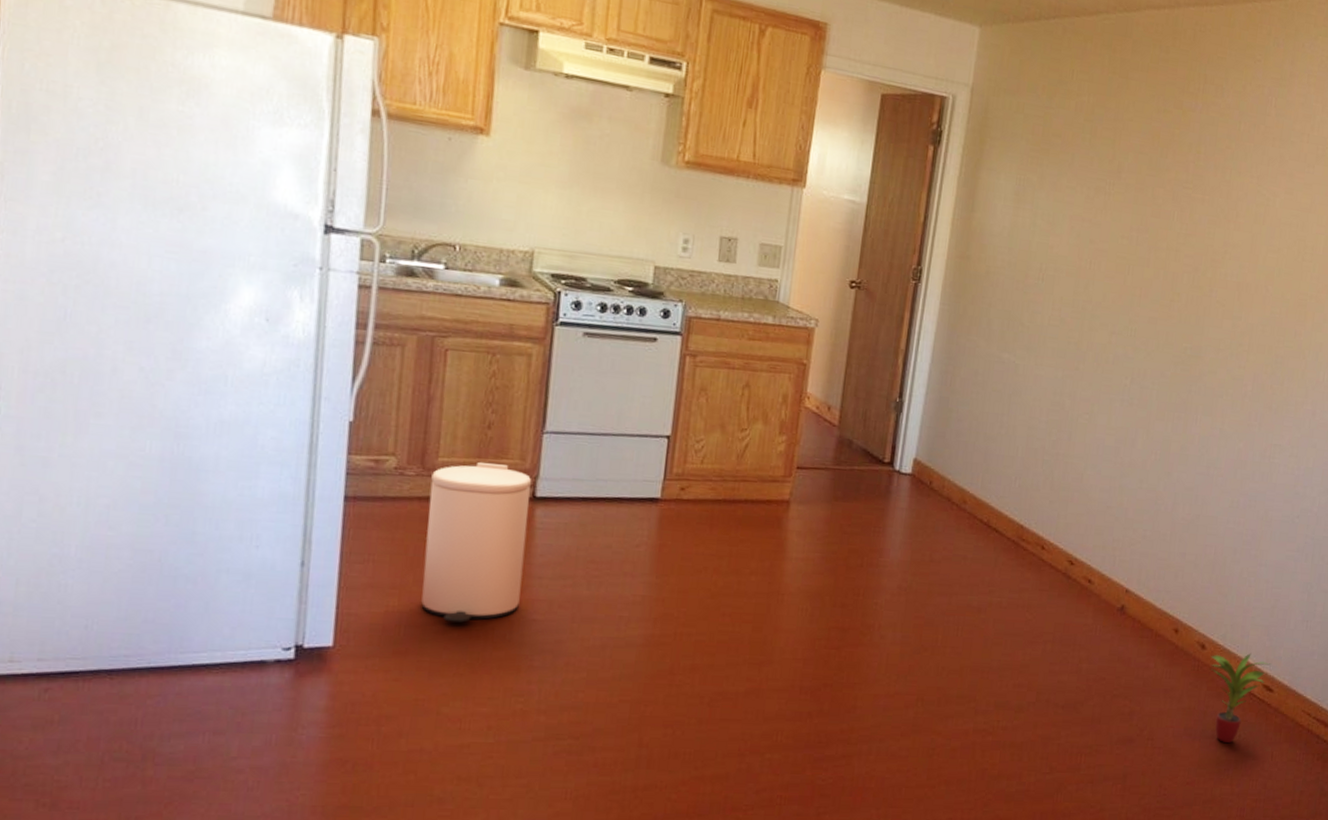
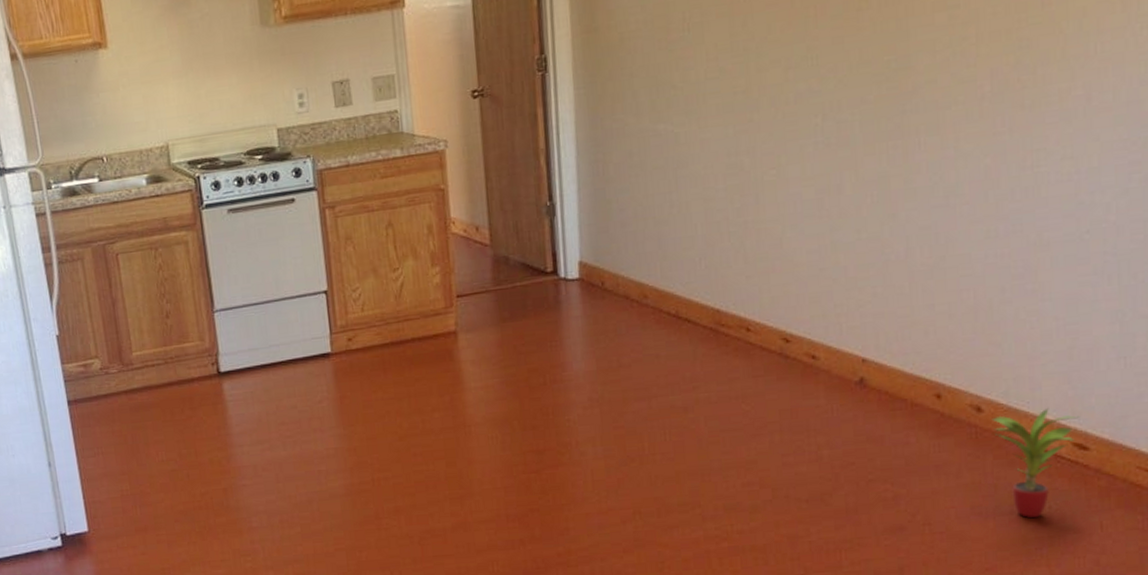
pedal bin: present [421,461,531,623] -> none [130,348,228,497]

